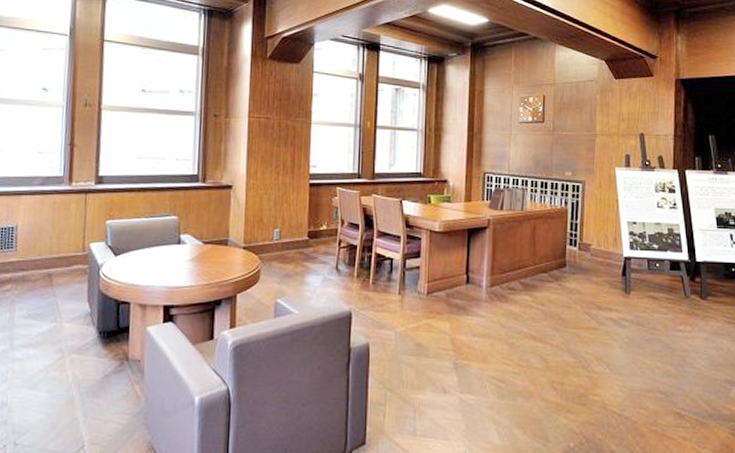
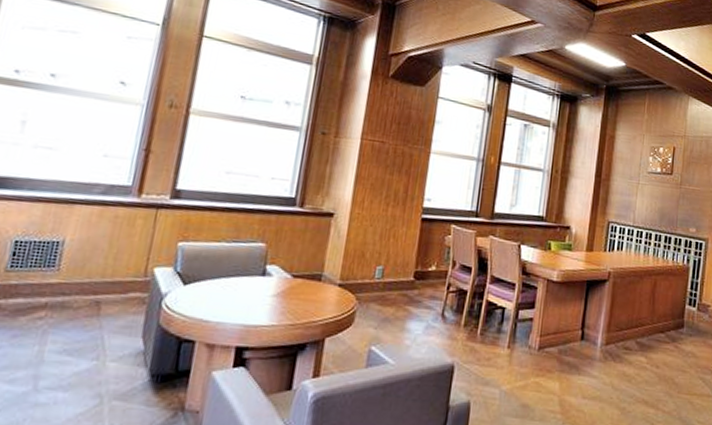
books: present [488,186,528,211] -> none [609,238,651,266]

